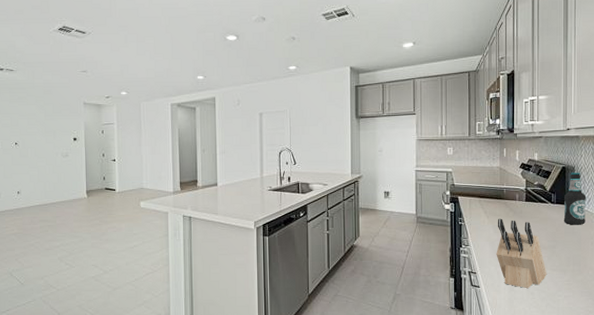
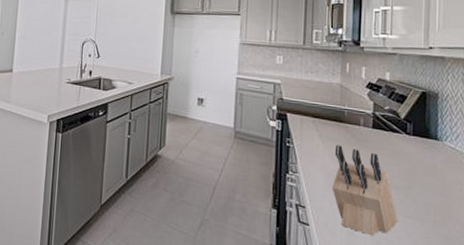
bottle: present [563,172,587,225] -> none [422,100,454,166]

